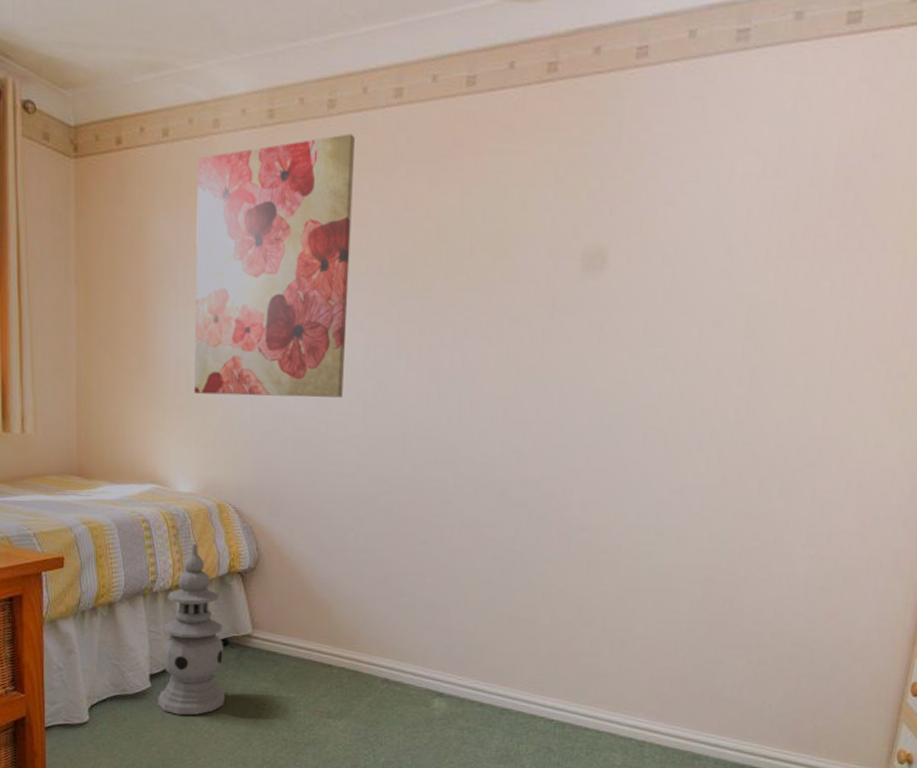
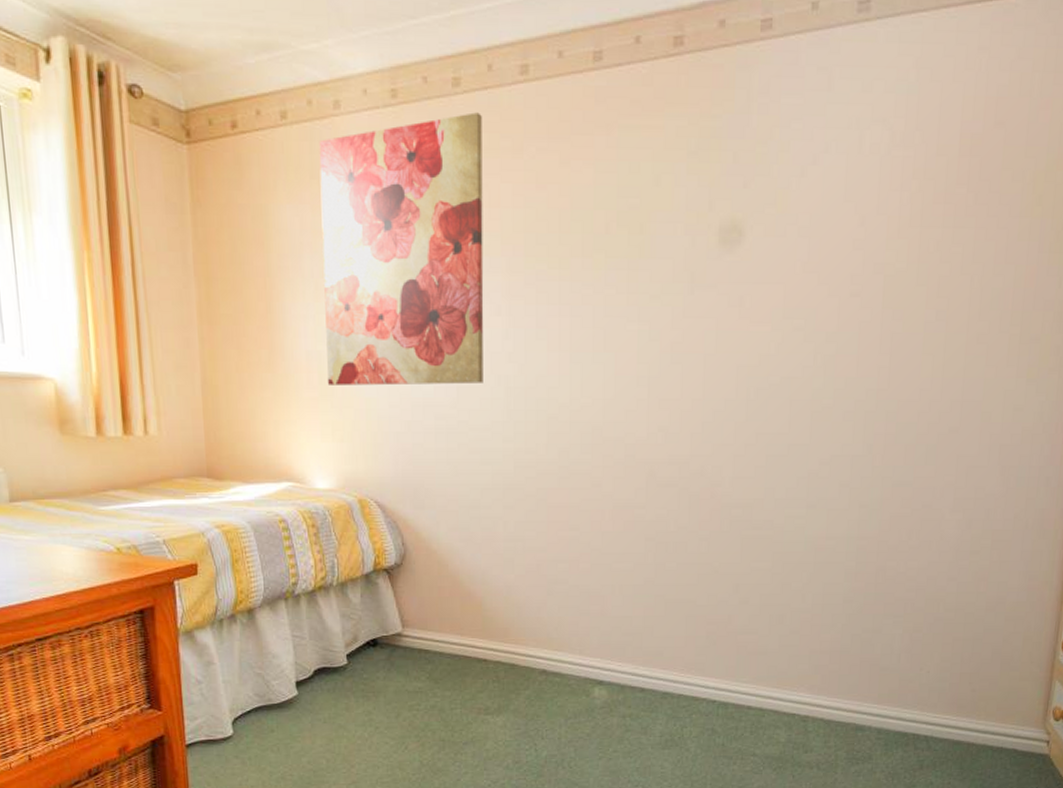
lantern: present [158,542,225,715] -> none [306,541,377,722]

